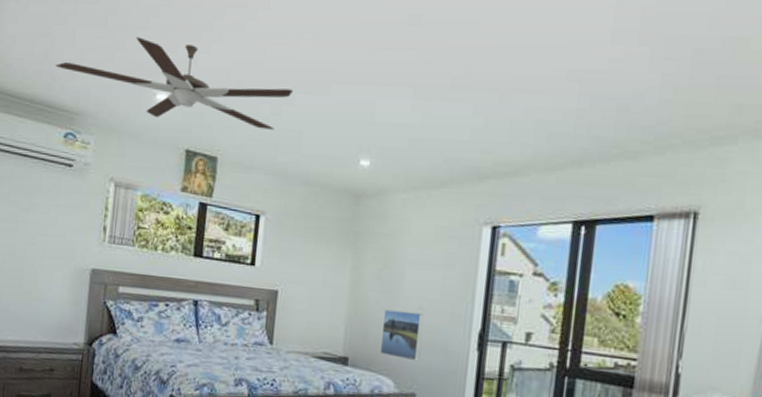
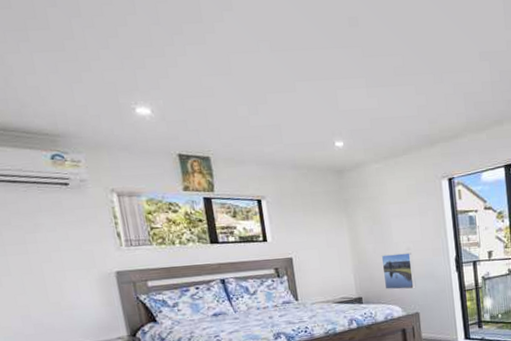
ceiling fan: present [55,37,293,130] -> none [20,58,264,130]

